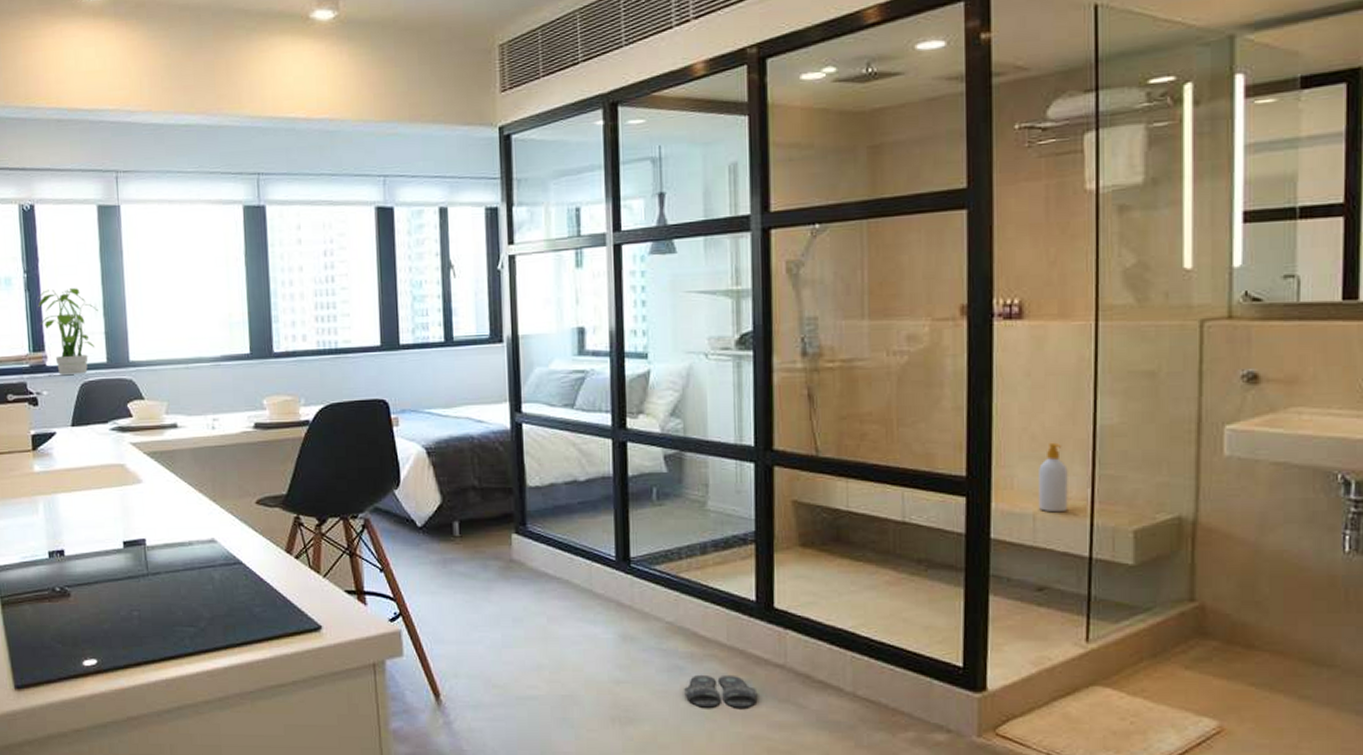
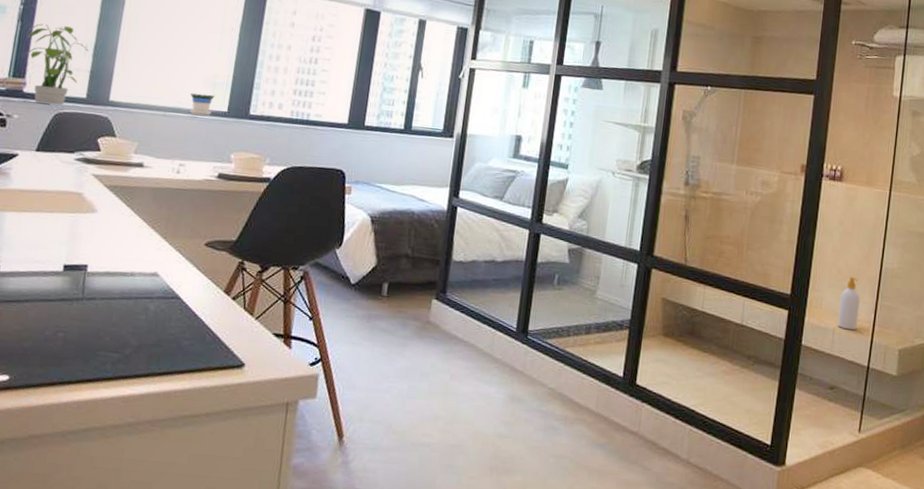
flowerpot: none [208,337,234,363] -> present [189,93,215,117]
slippers: present [683,674,758,708] -> none [554,435,613,467]

